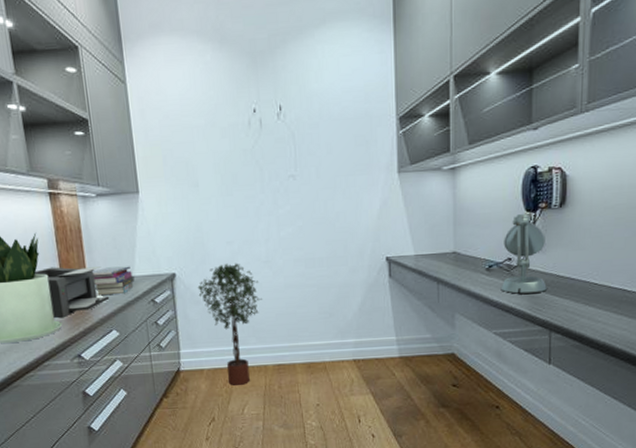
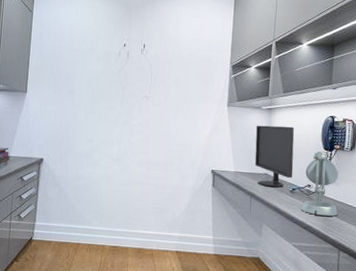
potted tree: present [197,263,262,385] -> none [58,156,109,260]
computer monitor: none [437,187,488,269] -> present [254,125,295,188]

